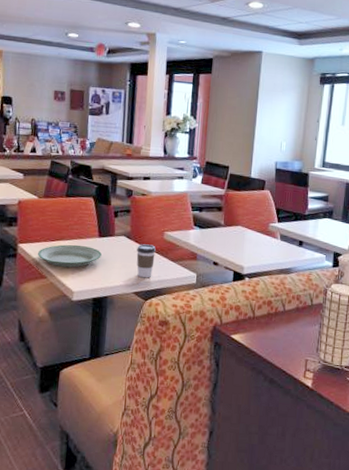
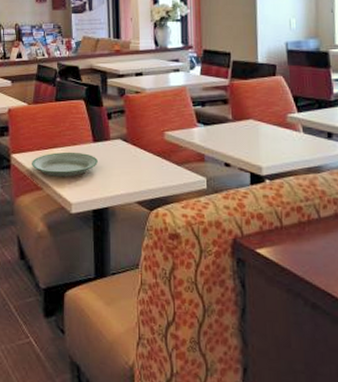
coffee cup: present [136,244,156,278] -> none [136,147,157,185]

